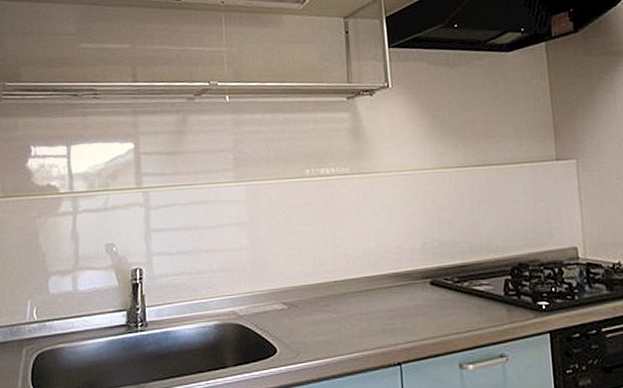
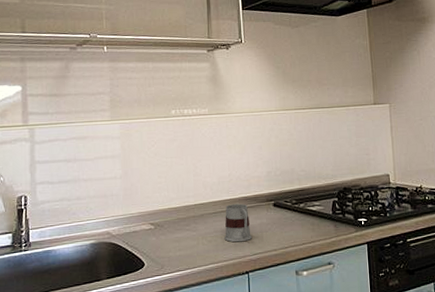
mug: none [370,281,405,327] -> present [224,203,253,242]

